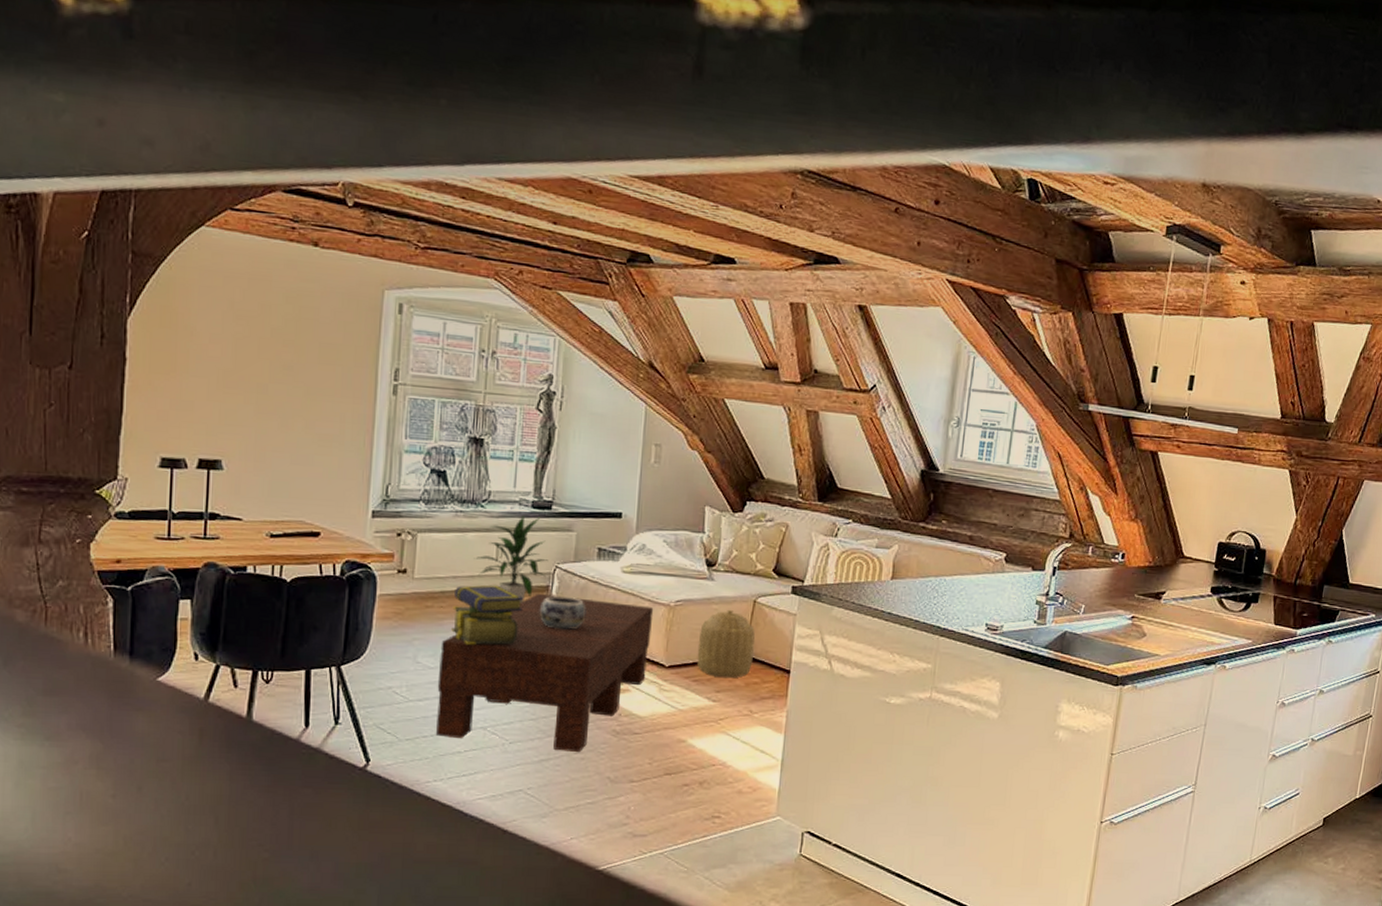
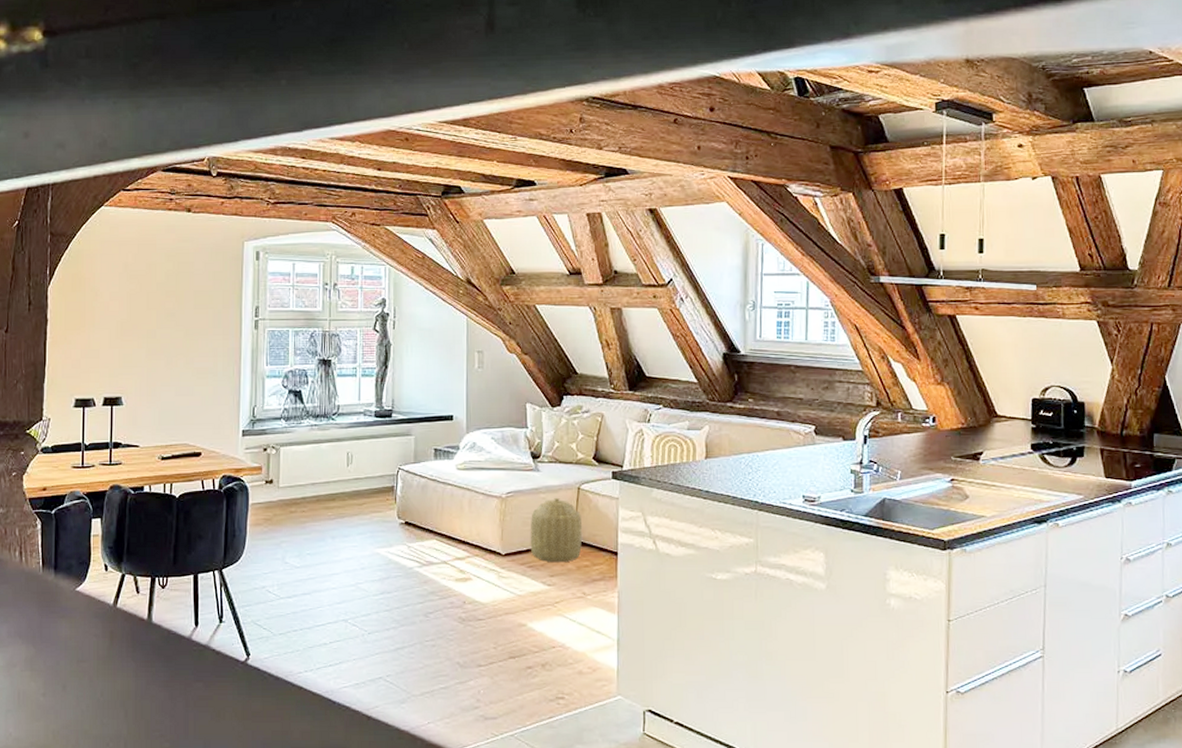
coffee table: present [436,593,654,753] -> none [303,493,488,640]
stack of books: present [451,584,524,645] -> none [313,489,373,544]
indoor plant: present [474,516,549,603] -> none [328,425,392,503]
decorative bowl: present [540,596,586,630] -> none [388,495,428,525]

